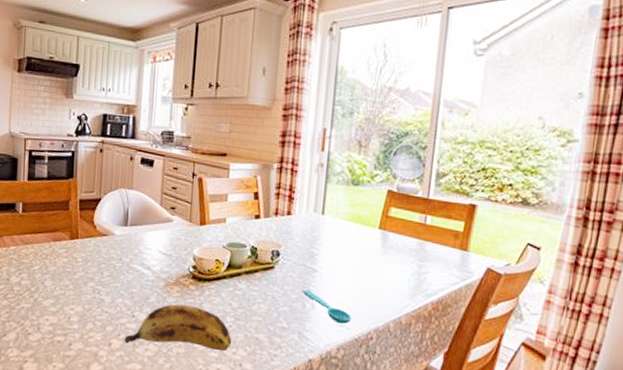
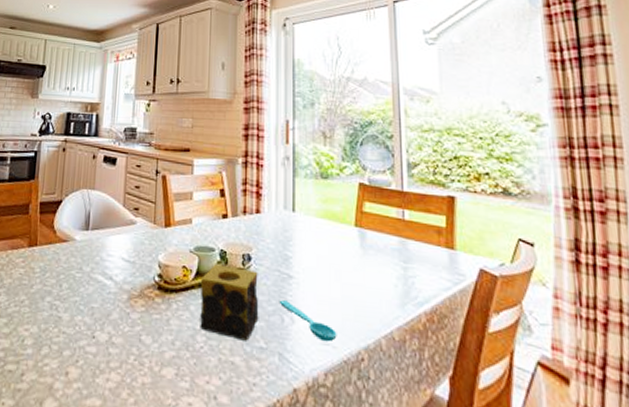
banana: present [124,304,232,351] -> none [83,321,204,380]
candle: none [229,258,285,322] -> present [200,264,259,341]

